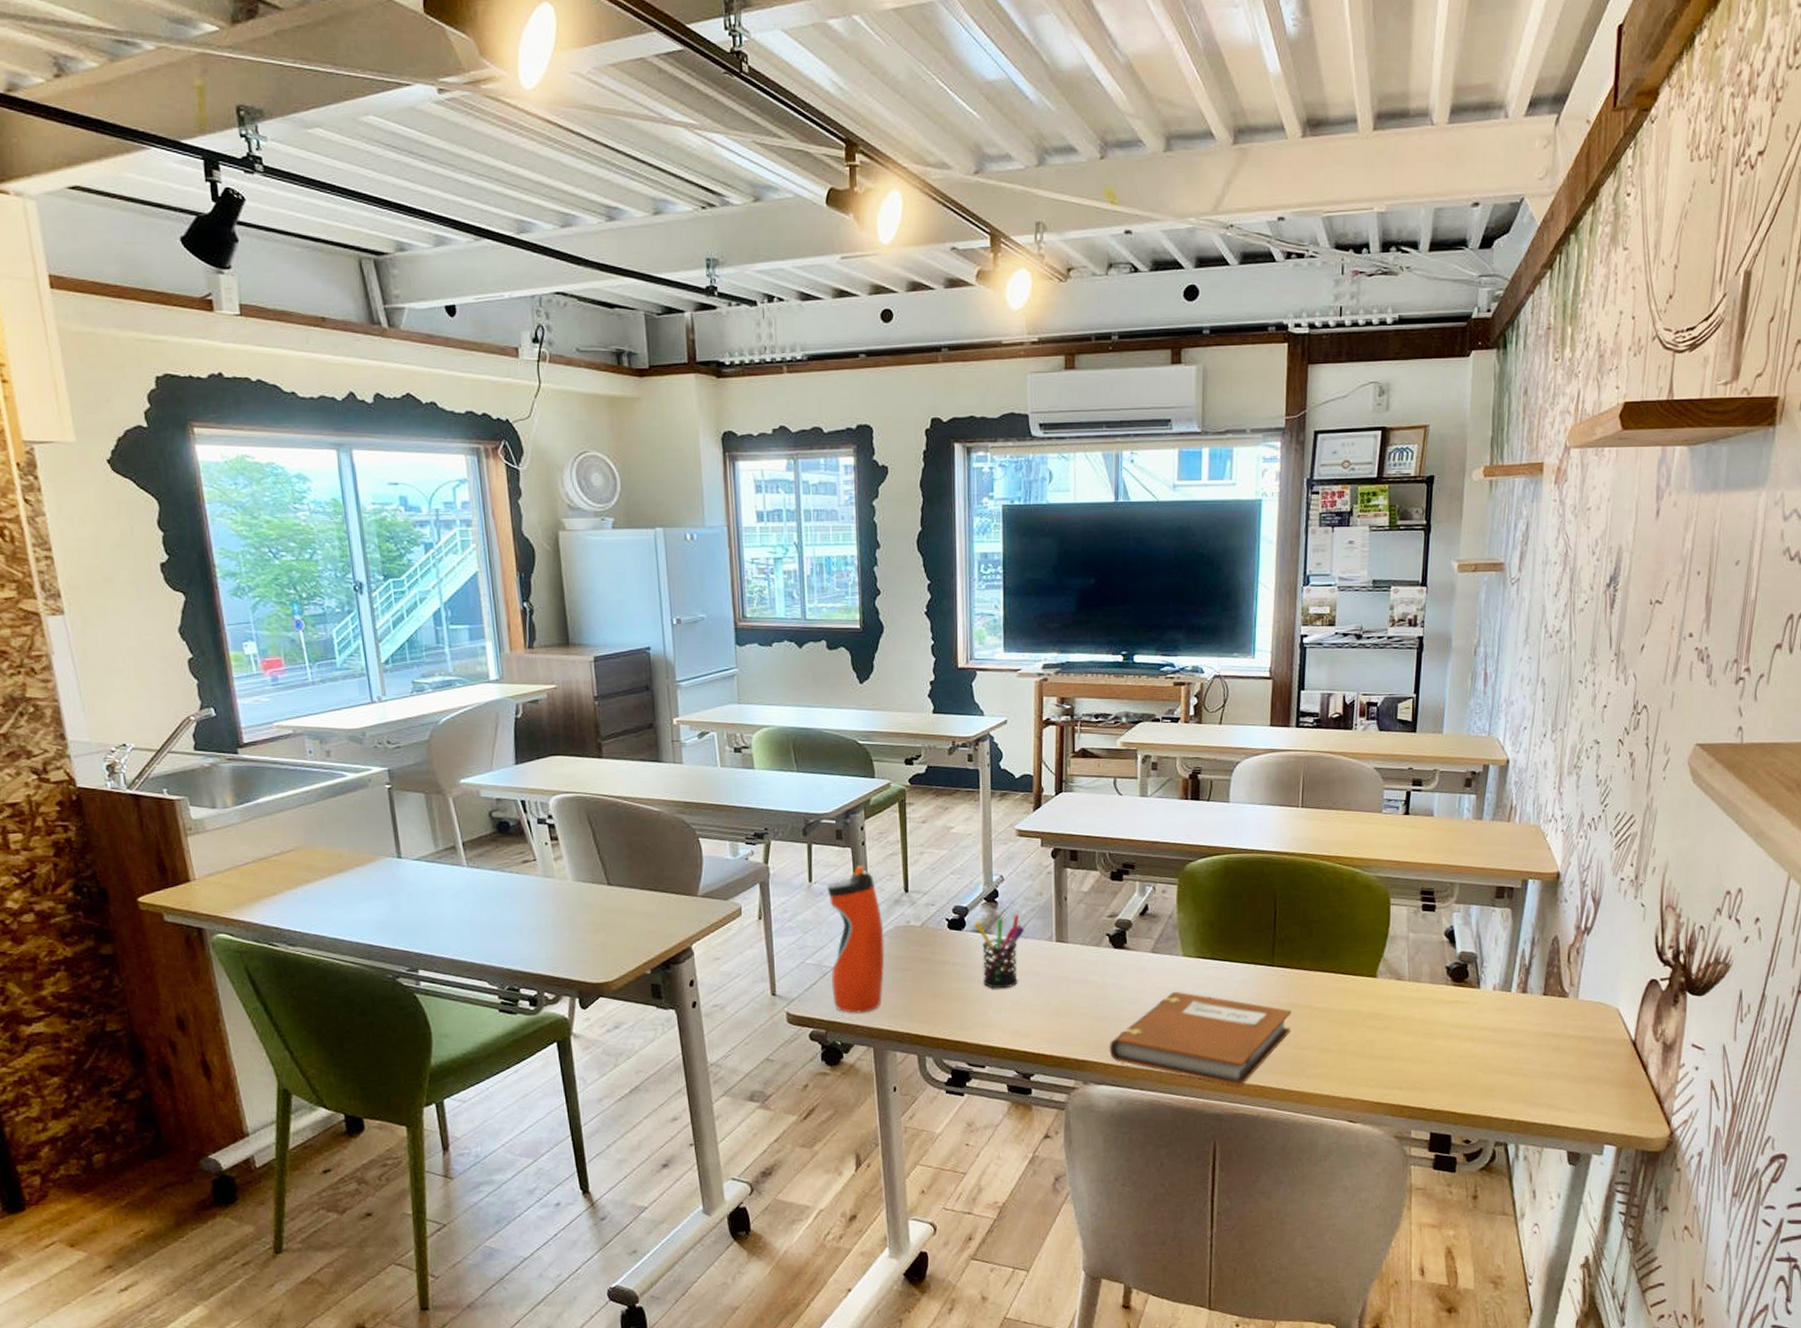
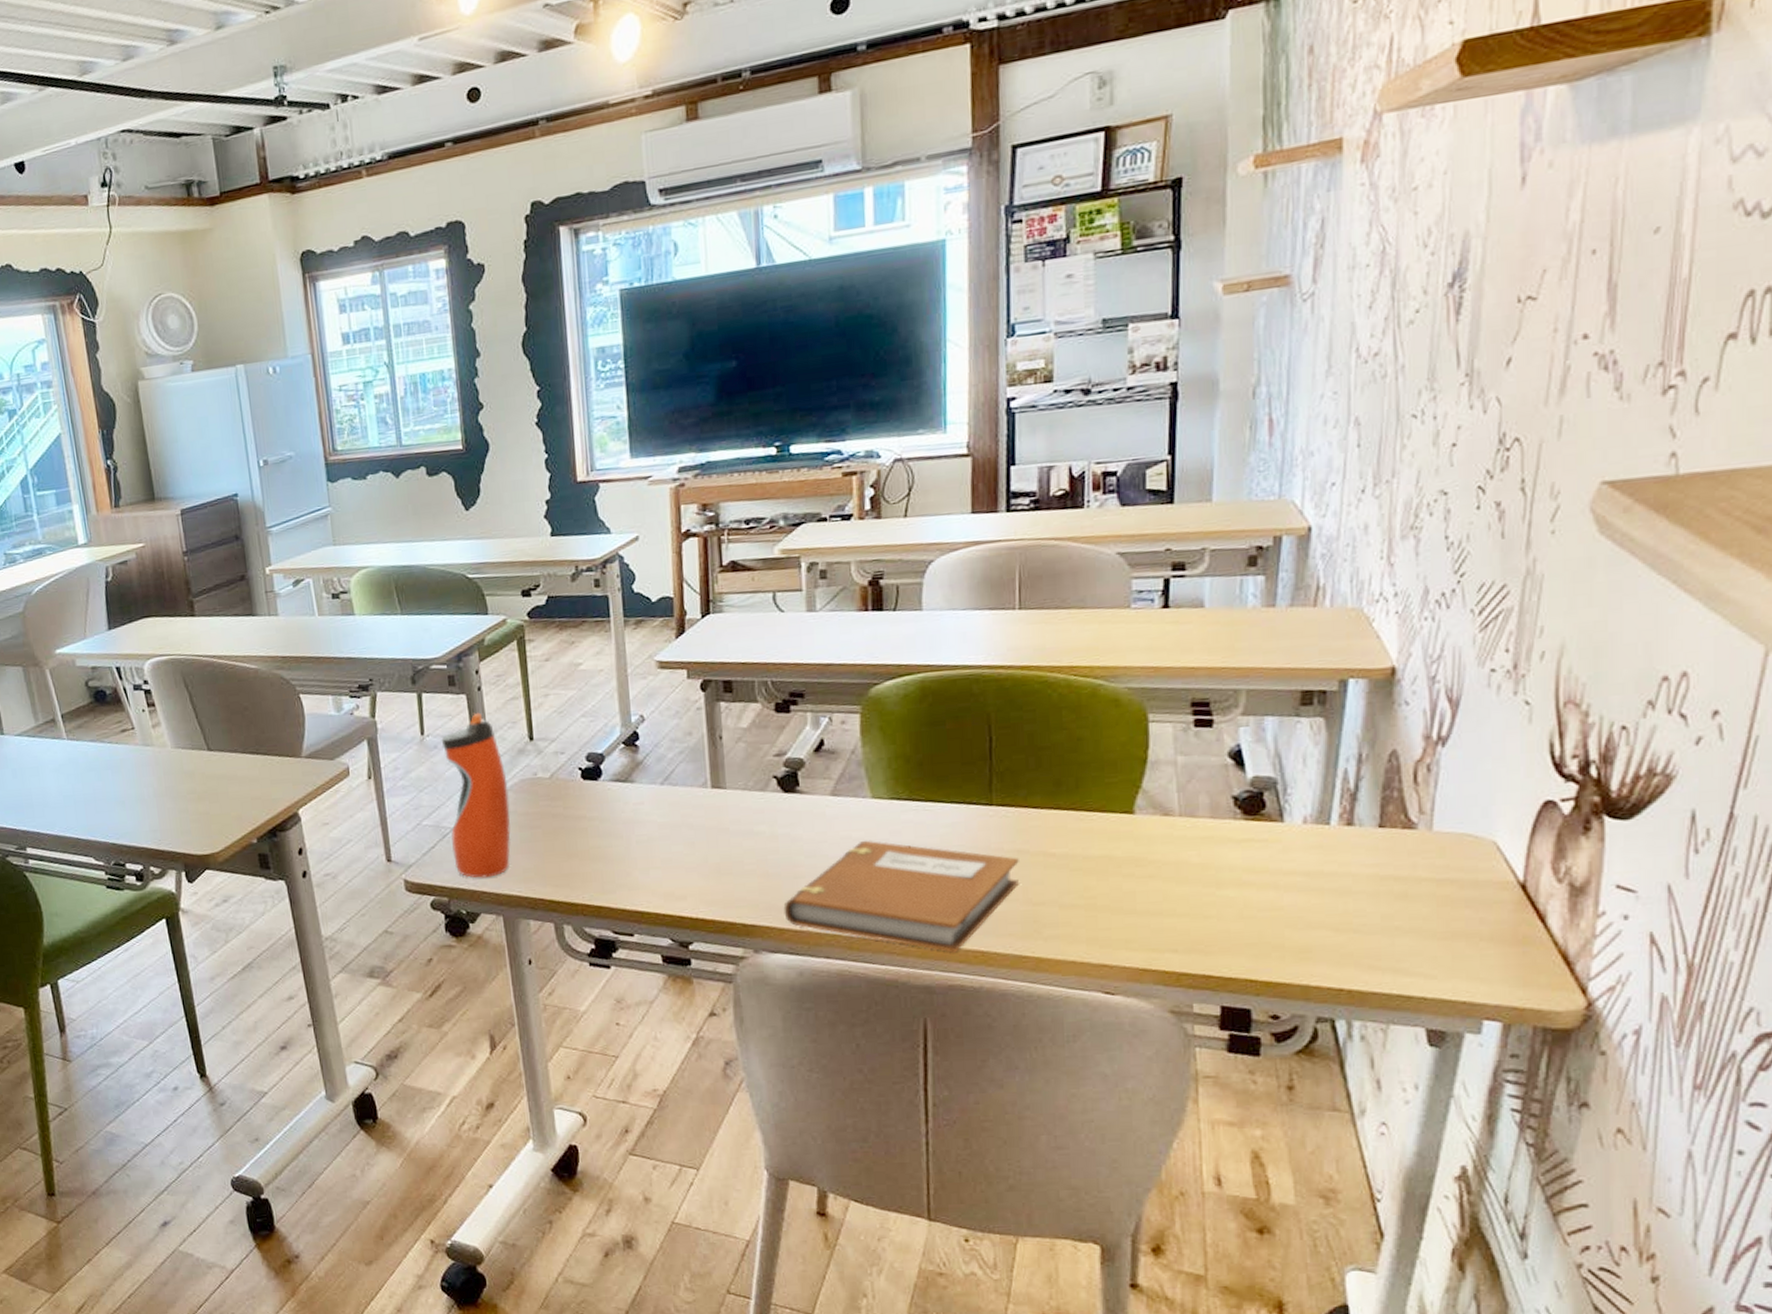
pen holder: present [974,915,1025,989] -> none [612,759,673,846]

